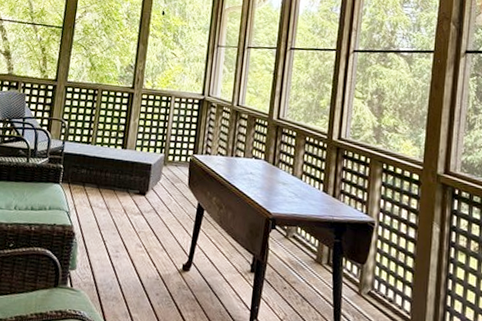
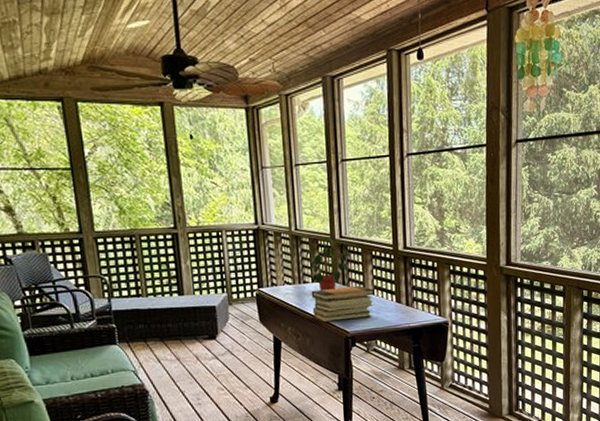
book stack: none [239,165,303,202] -> present [311,285,374,323]
potted plant: none [241,117,285,168] -> present [304,237,351,291]

